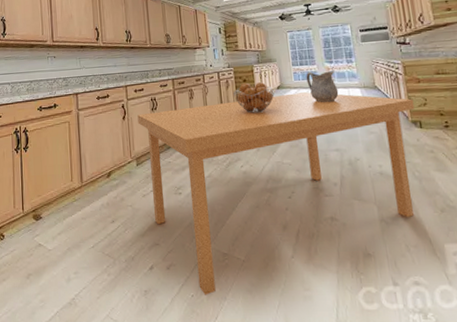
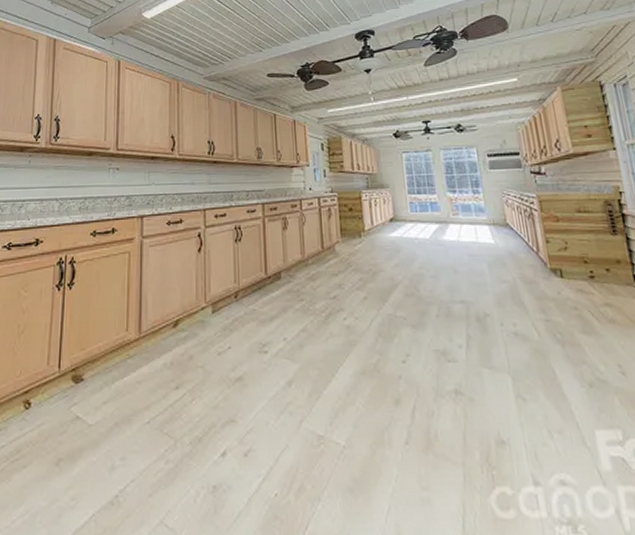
desk: present [137,92,415,295] -> none [217,227,557,494]
fruit basket: present [233,82,275,114] -> none [337,212,386,251]
pitcher: present [306,70,339,103] -> none [424,202,464,242]

